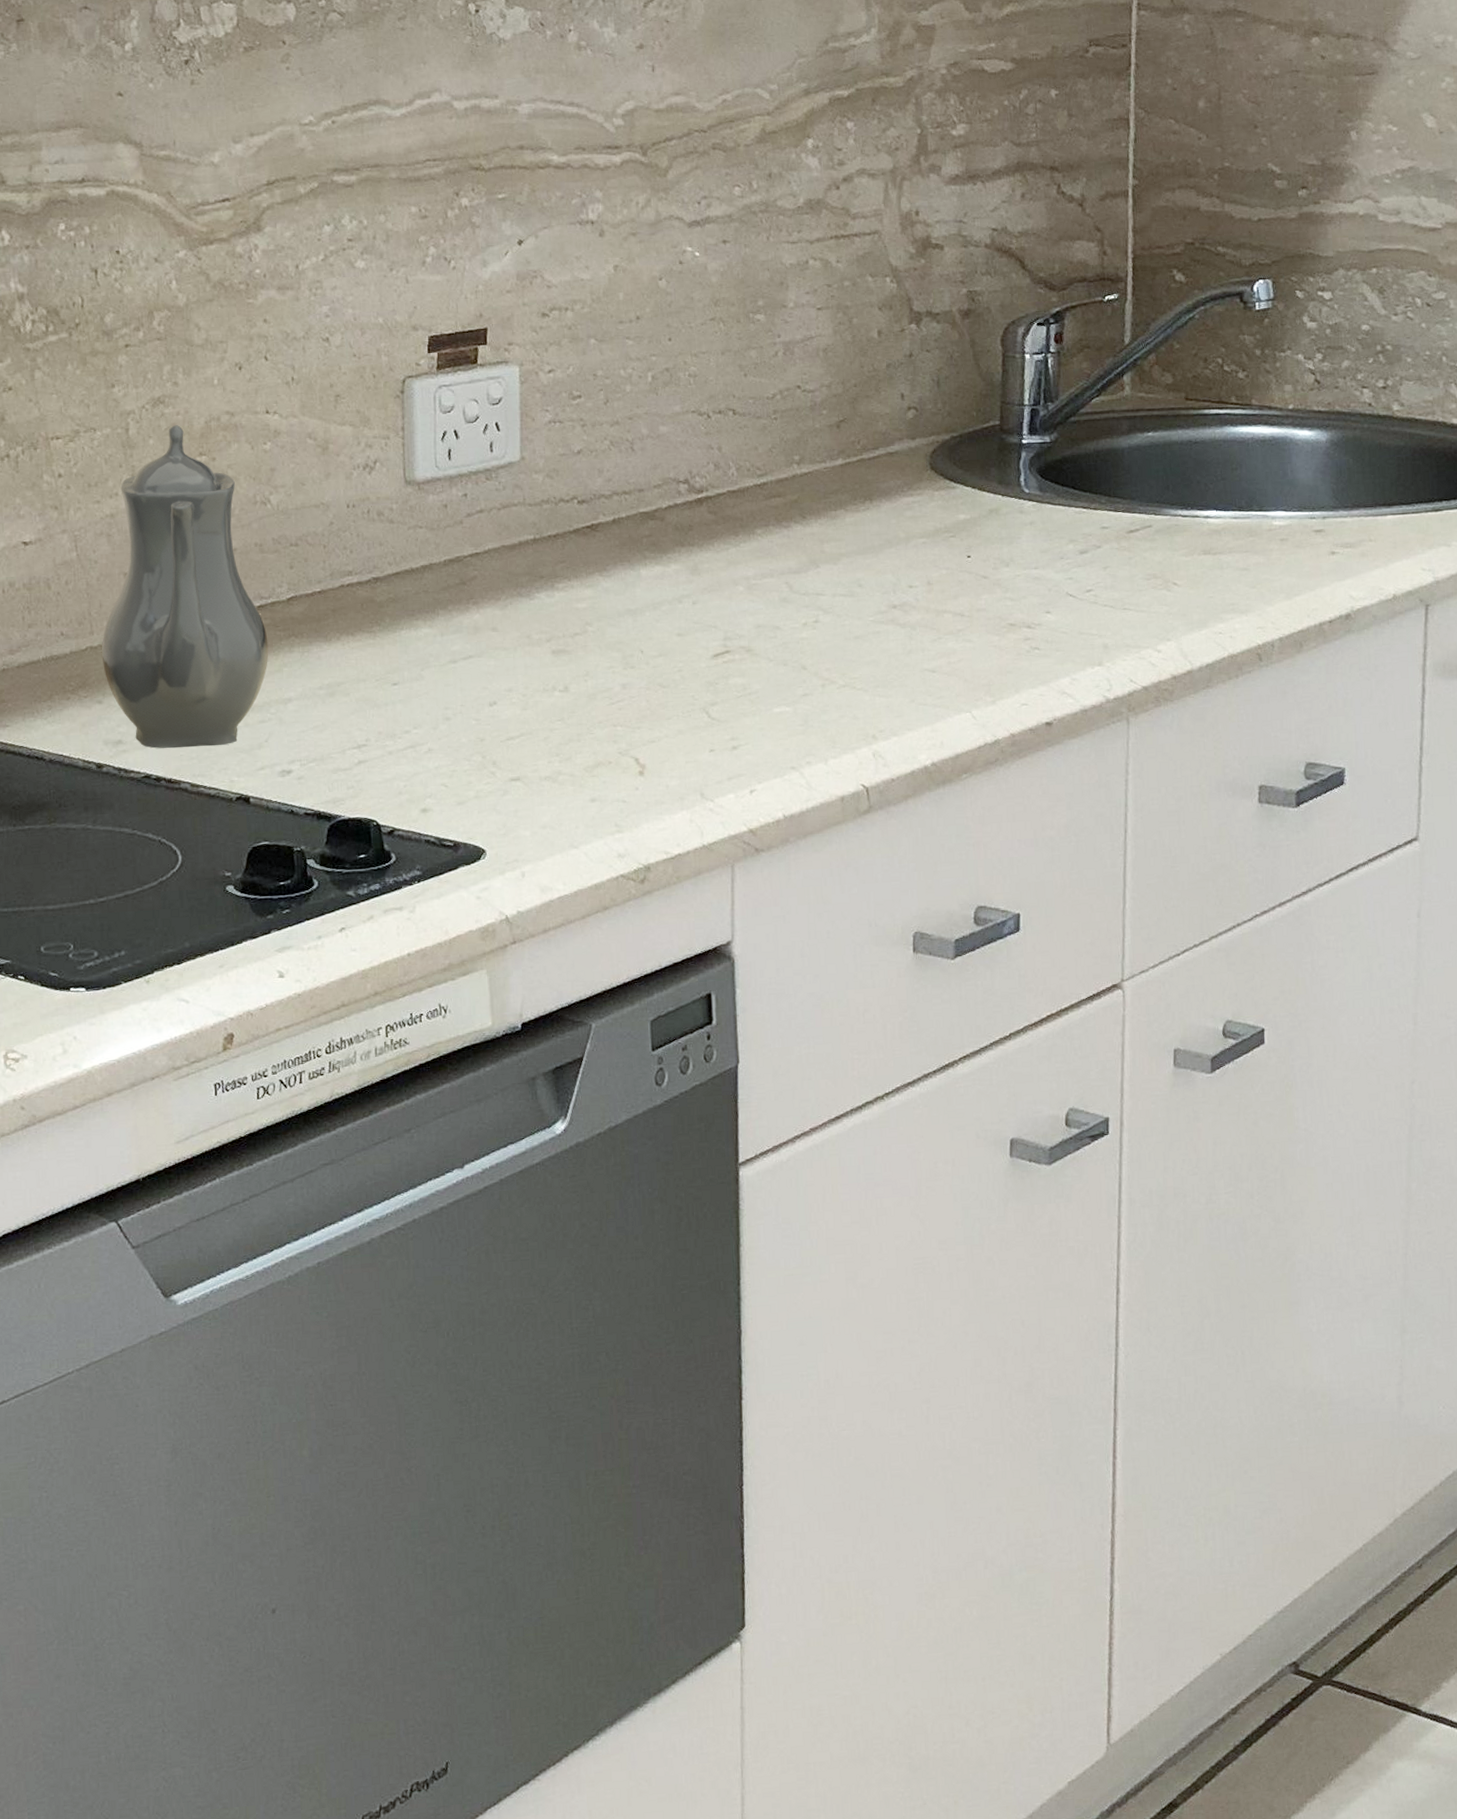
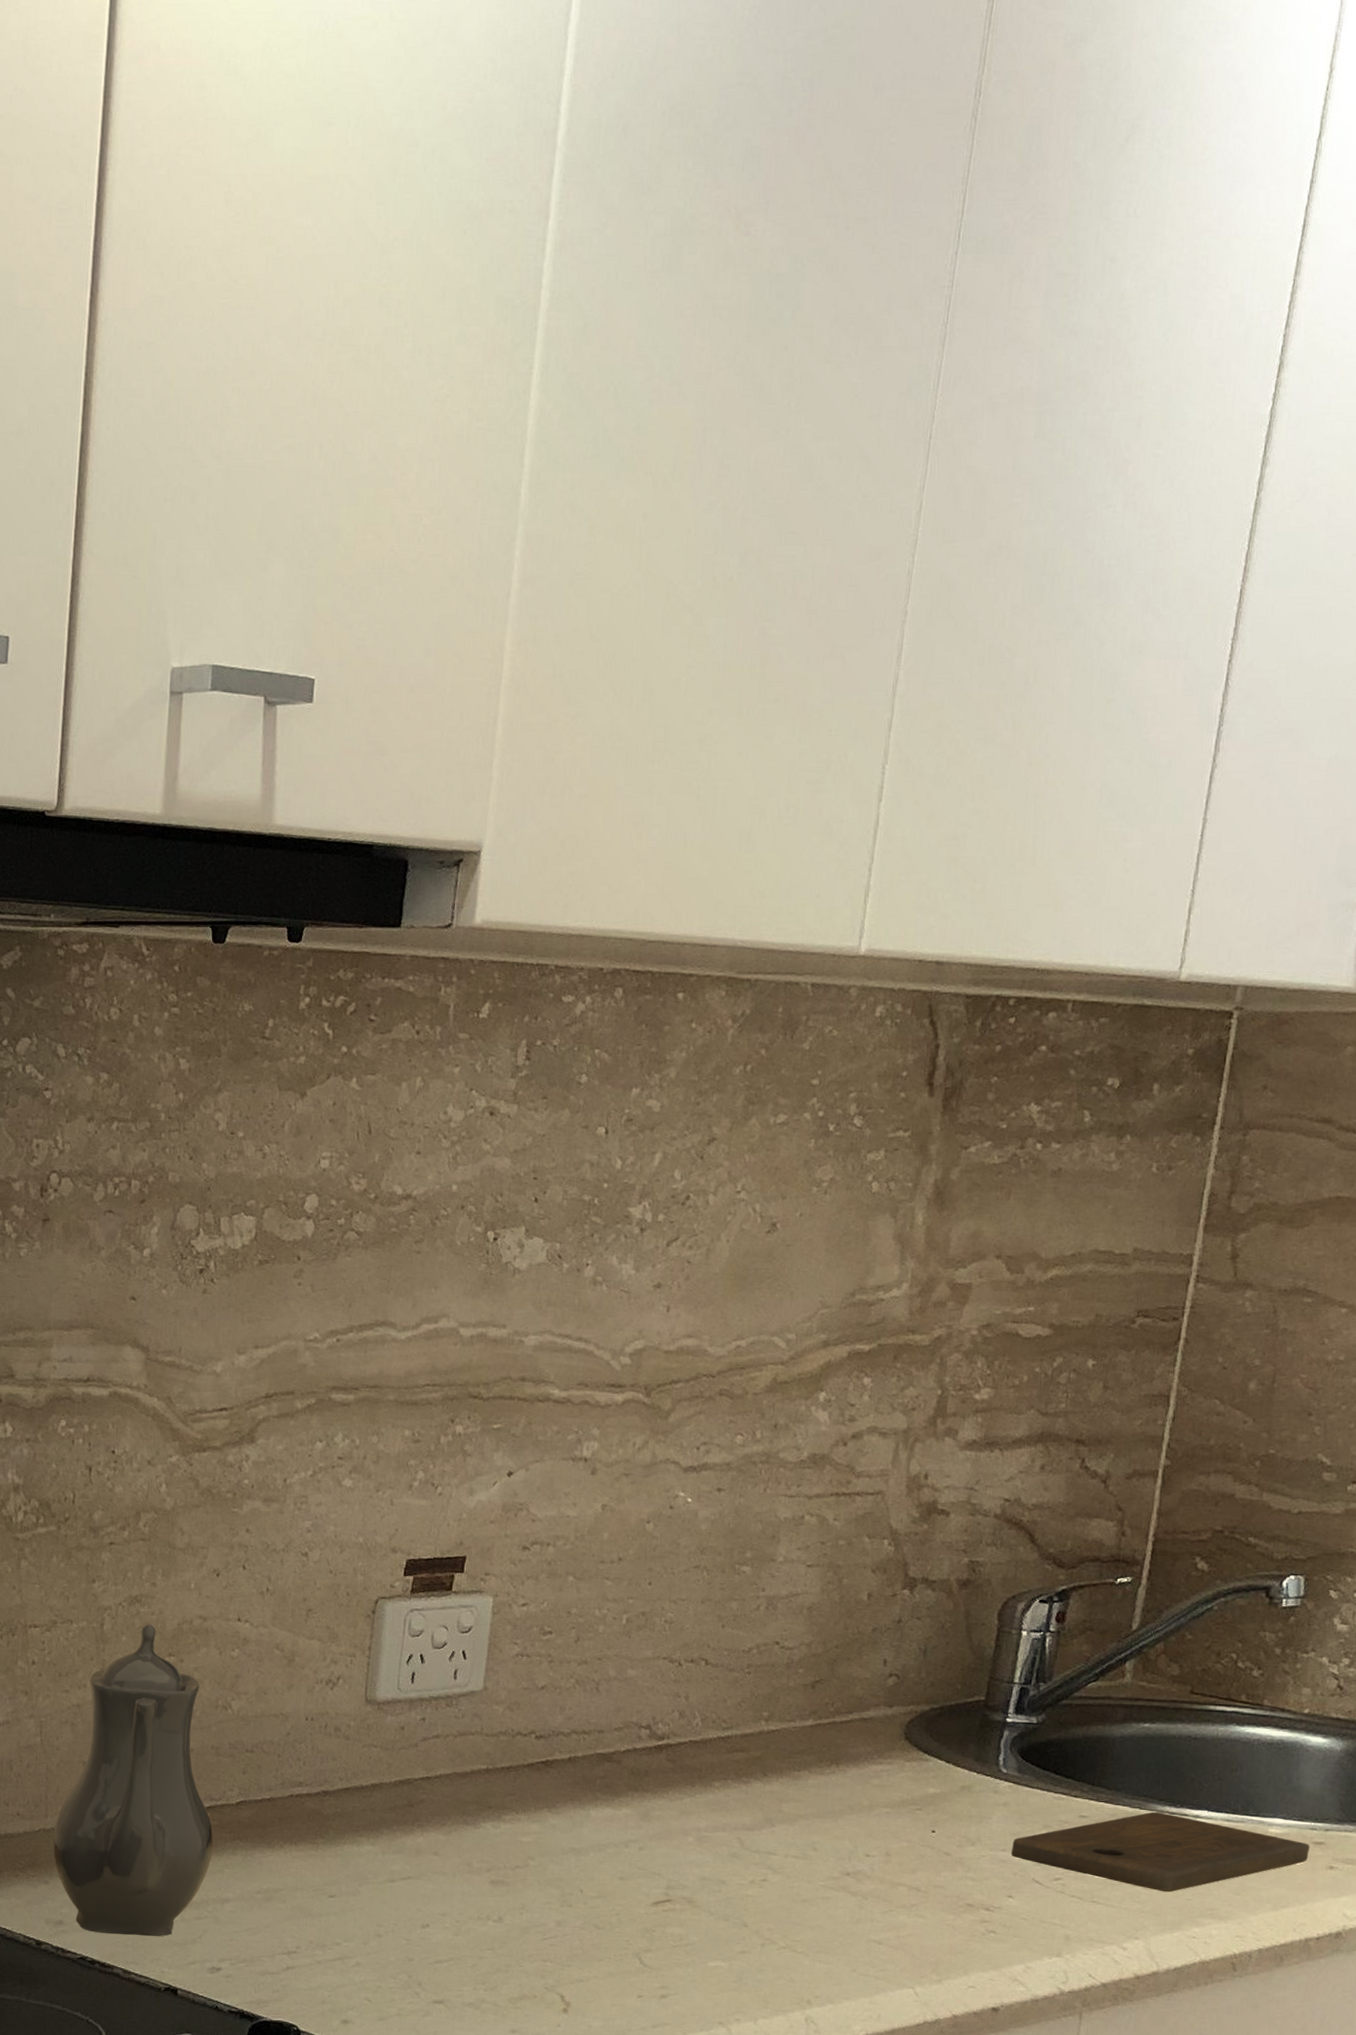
cutting board: none [1043,516,1312,593] -> present [1011,1811,1310,1893]

